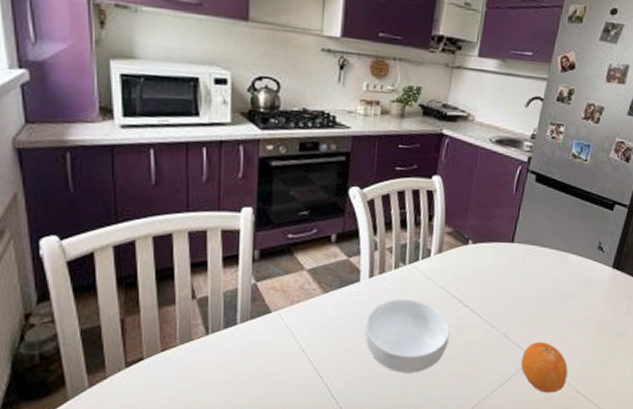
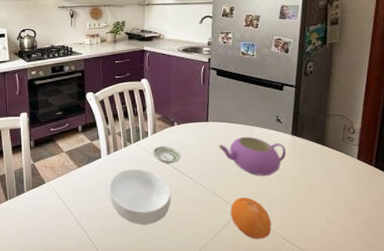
saucer: none [433,271,471,294] -> present [152,146,181,163]
teapot: none [521,265,603,317] -> present [219,136,287,177]

